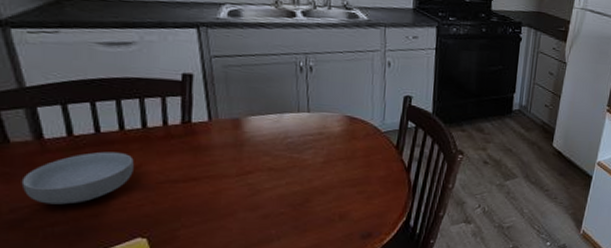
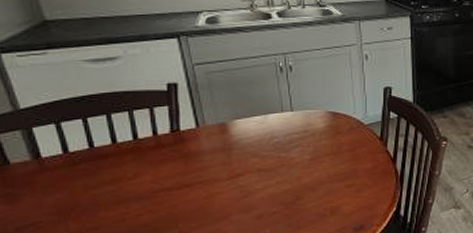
cereal bowl: present [21,151,134,205] -> none [23,165,129,221]

